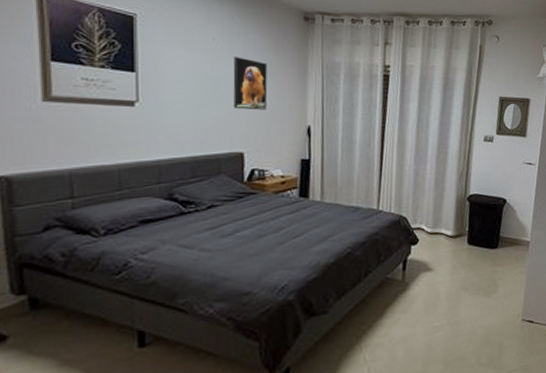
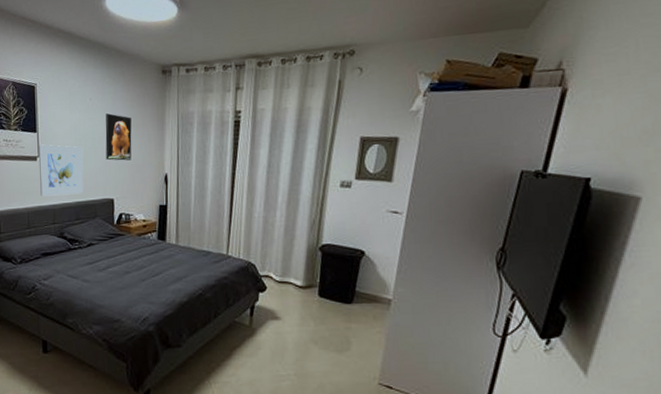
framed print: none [137,87,203,150] -> present [38,144,83,197]

